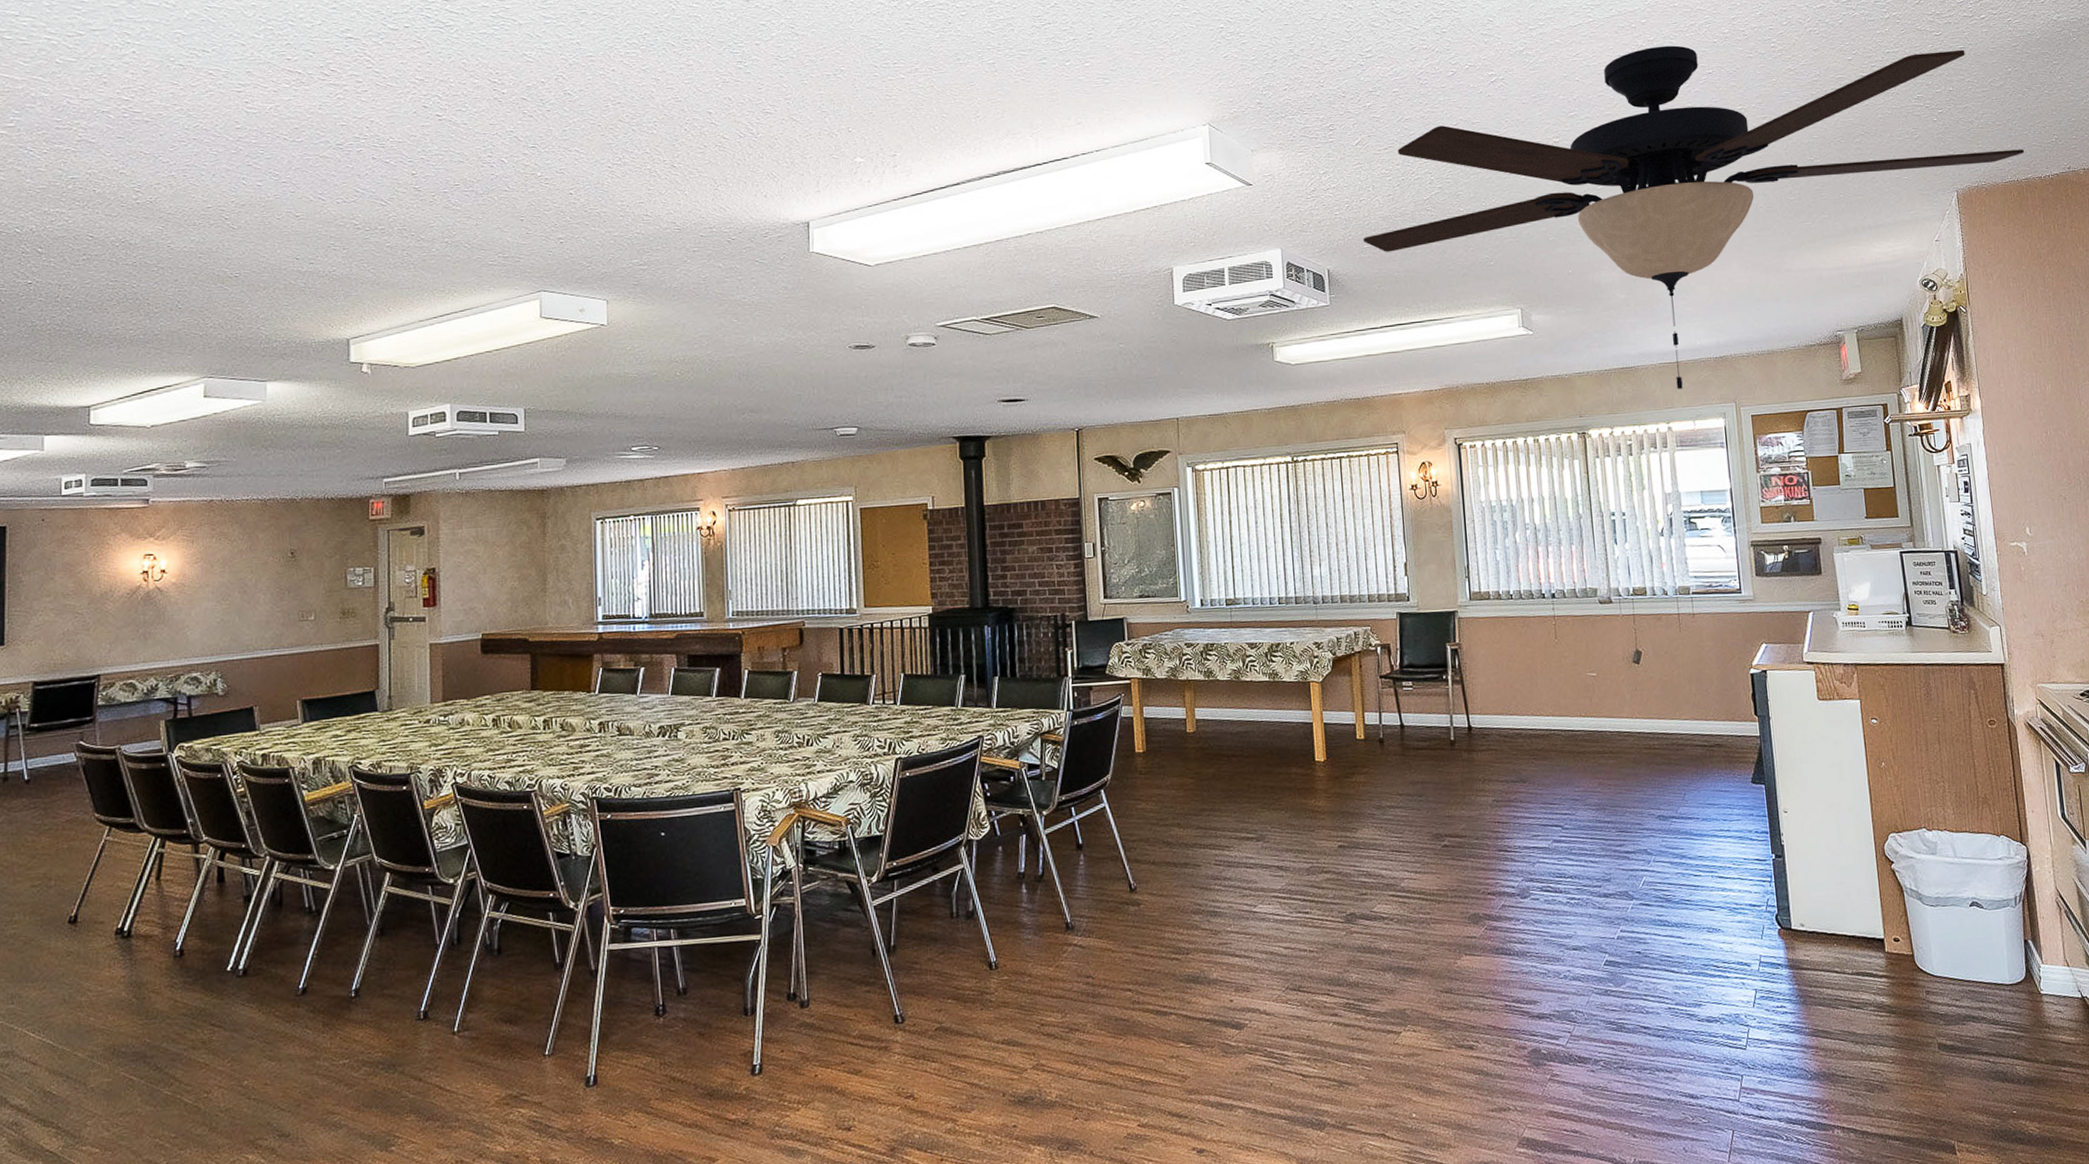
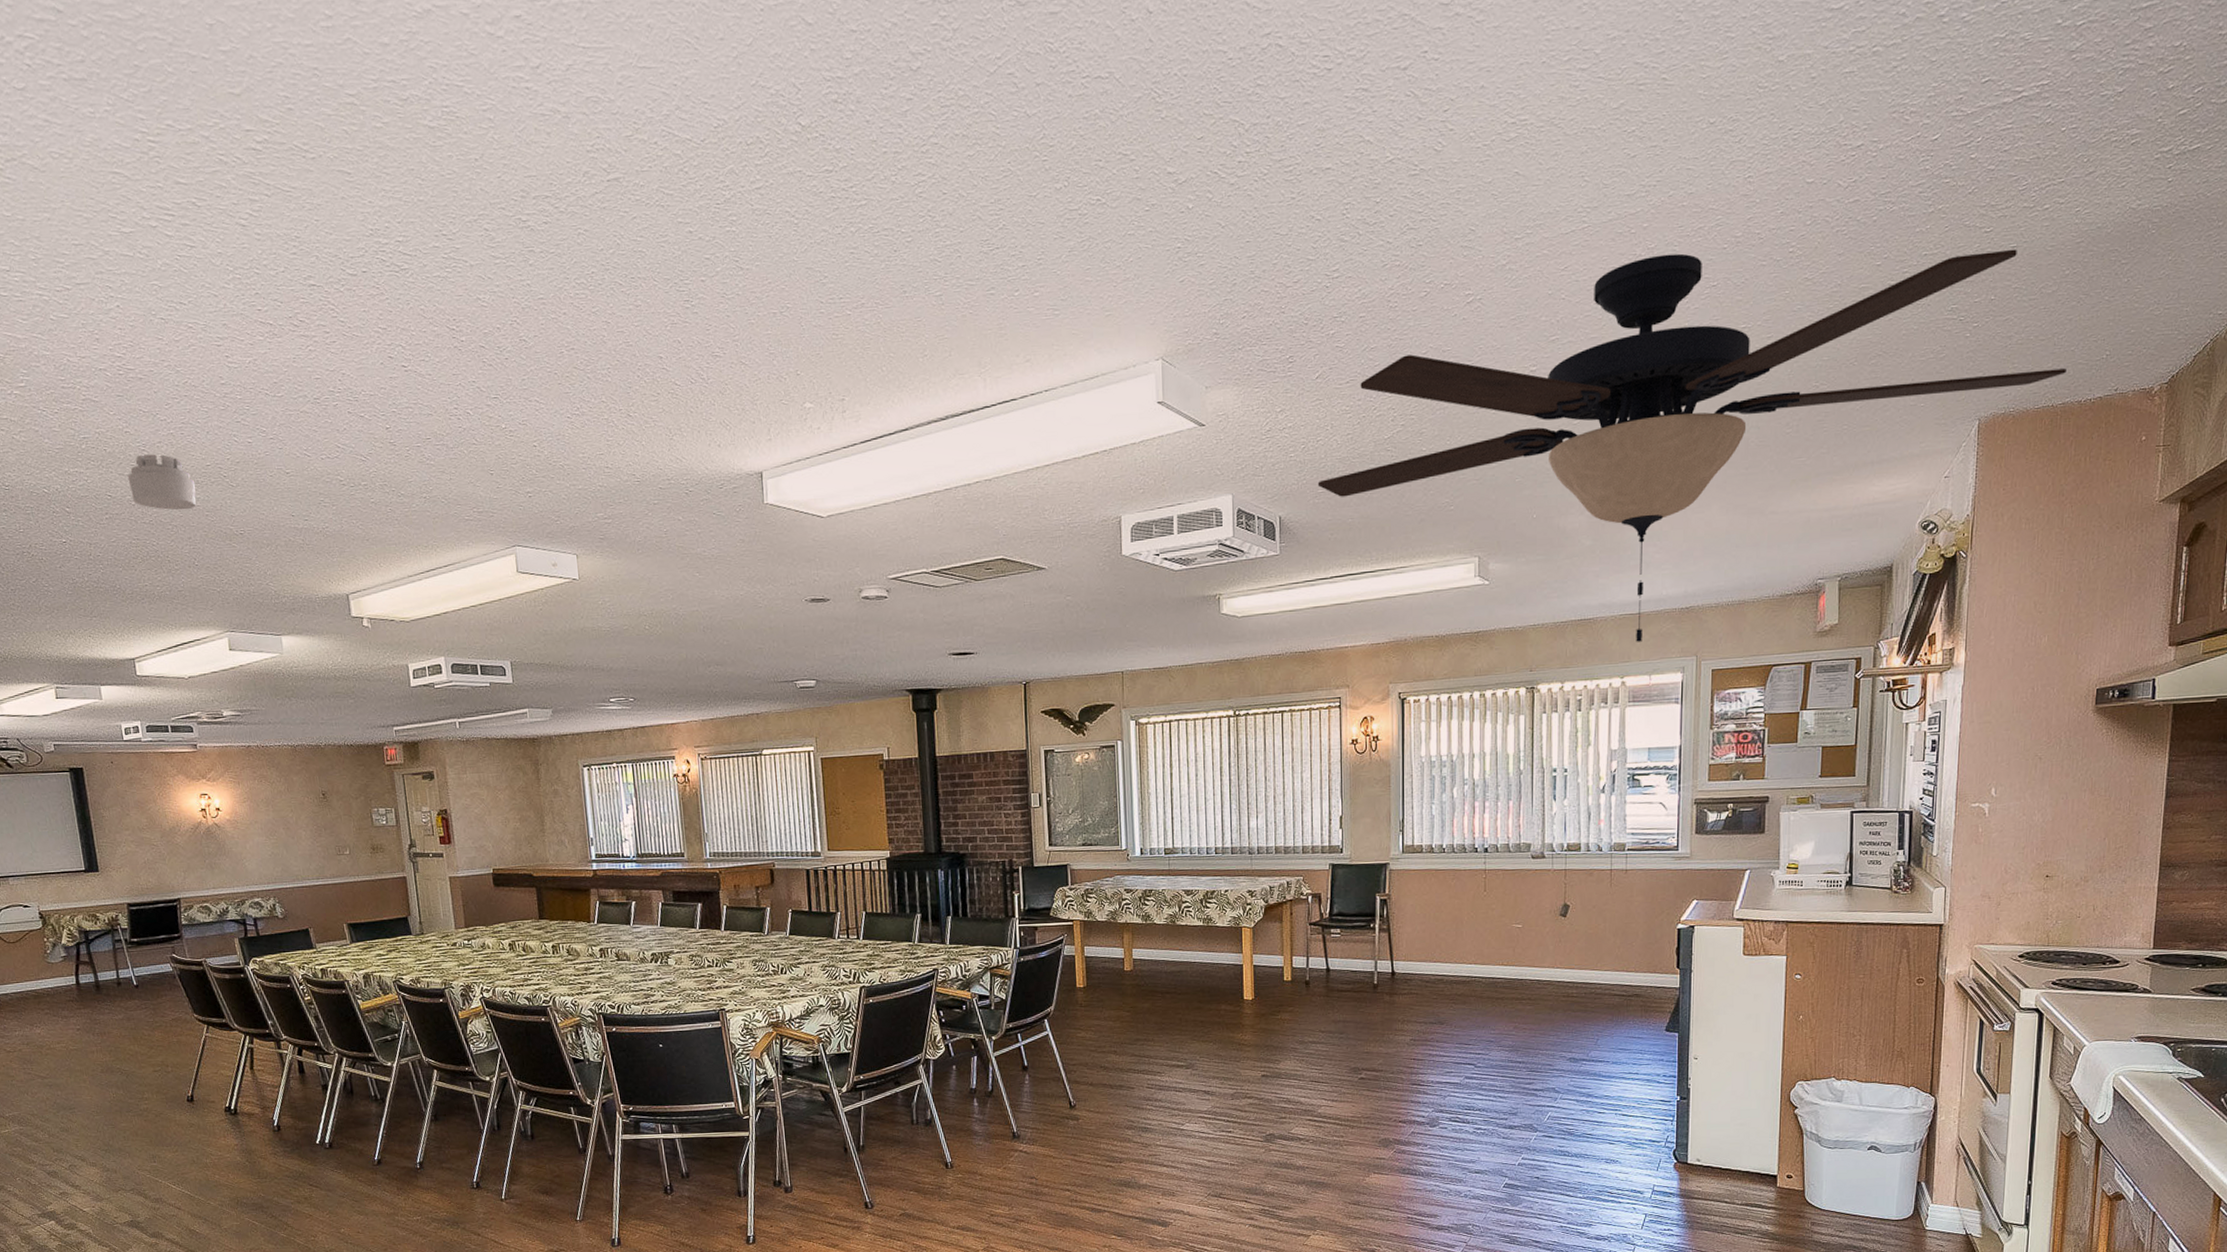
smoke detector: none [115,195,192,252] -> present [127,454,196,511]

